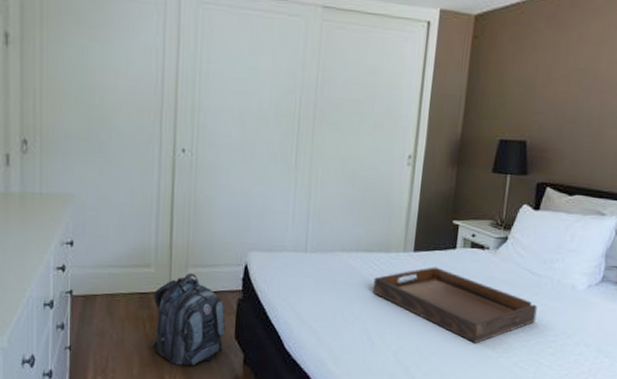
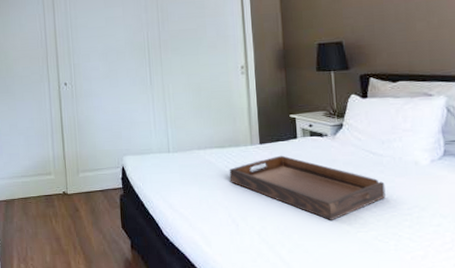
backpack: present [151,273,226,366] -> none [56,177,114,253]

